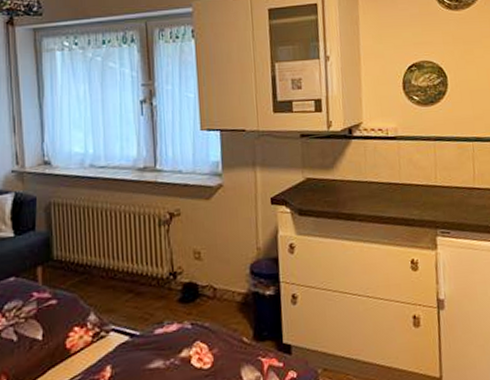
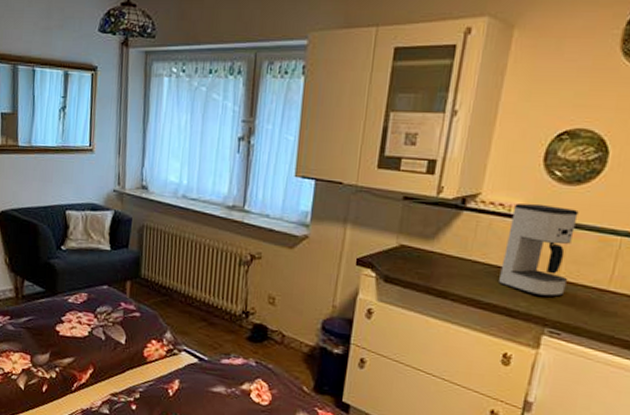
coffee maker: none [390,124,445,203] -> present [499,203,579,297]

